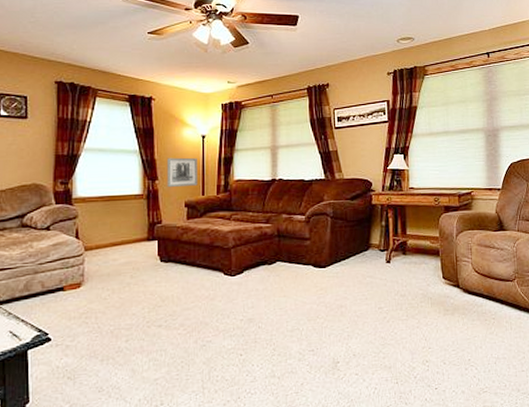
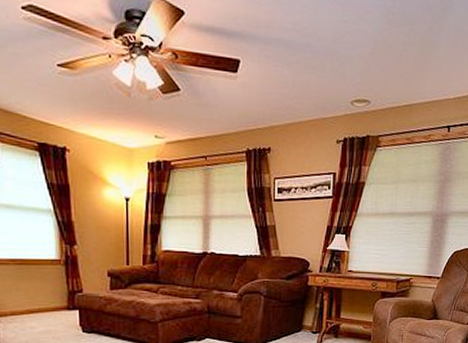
wall art: present [166,157,198,188] -> none [85,221,122,255]

